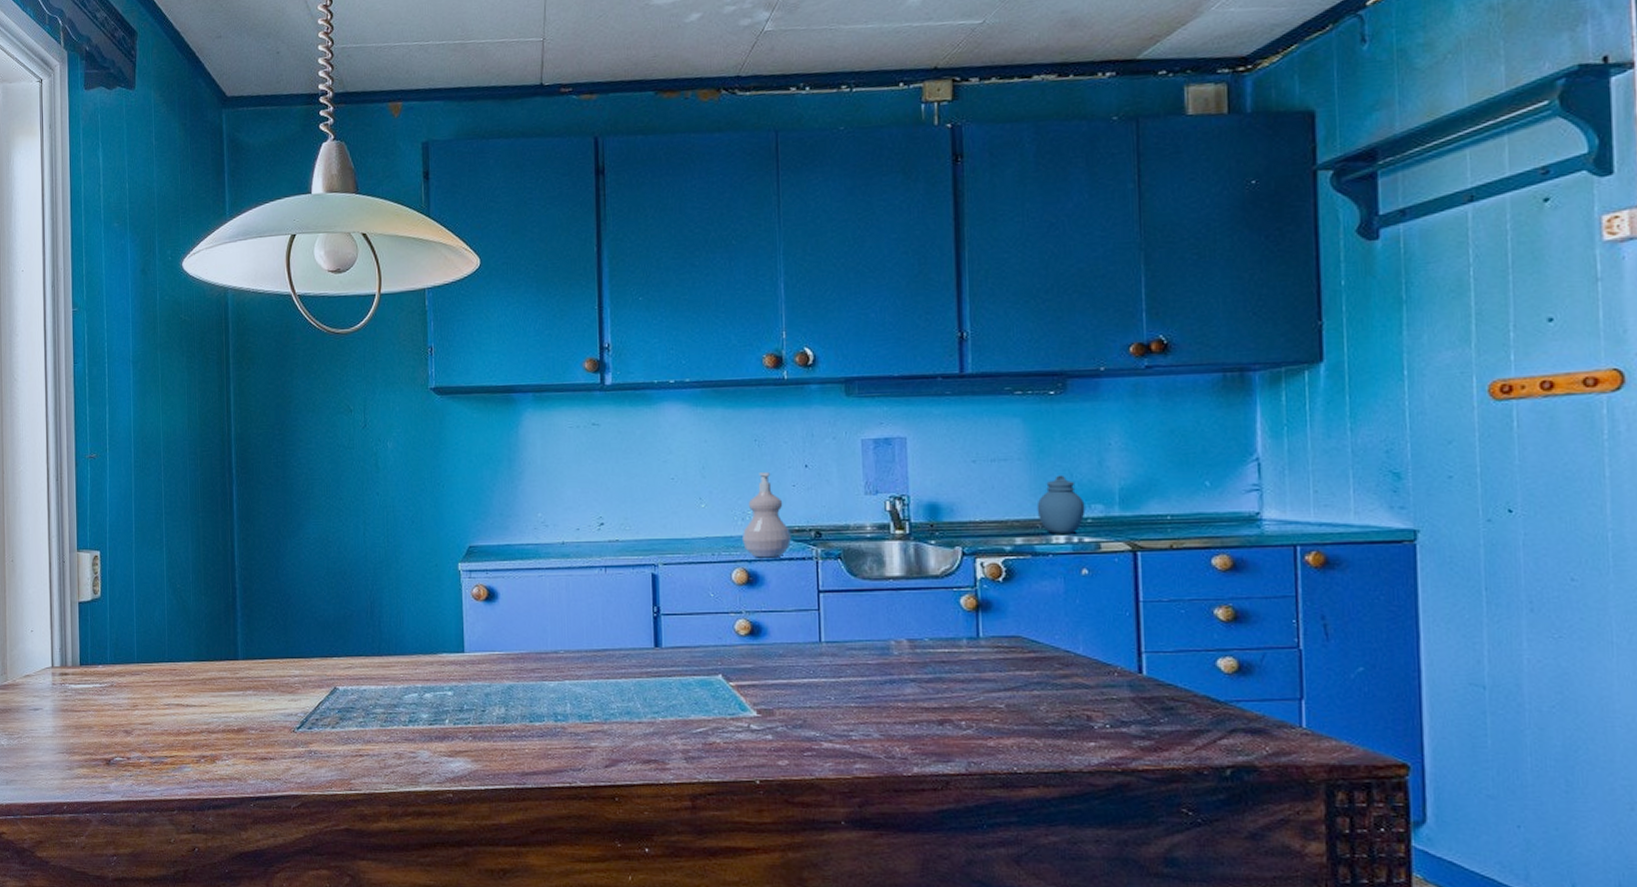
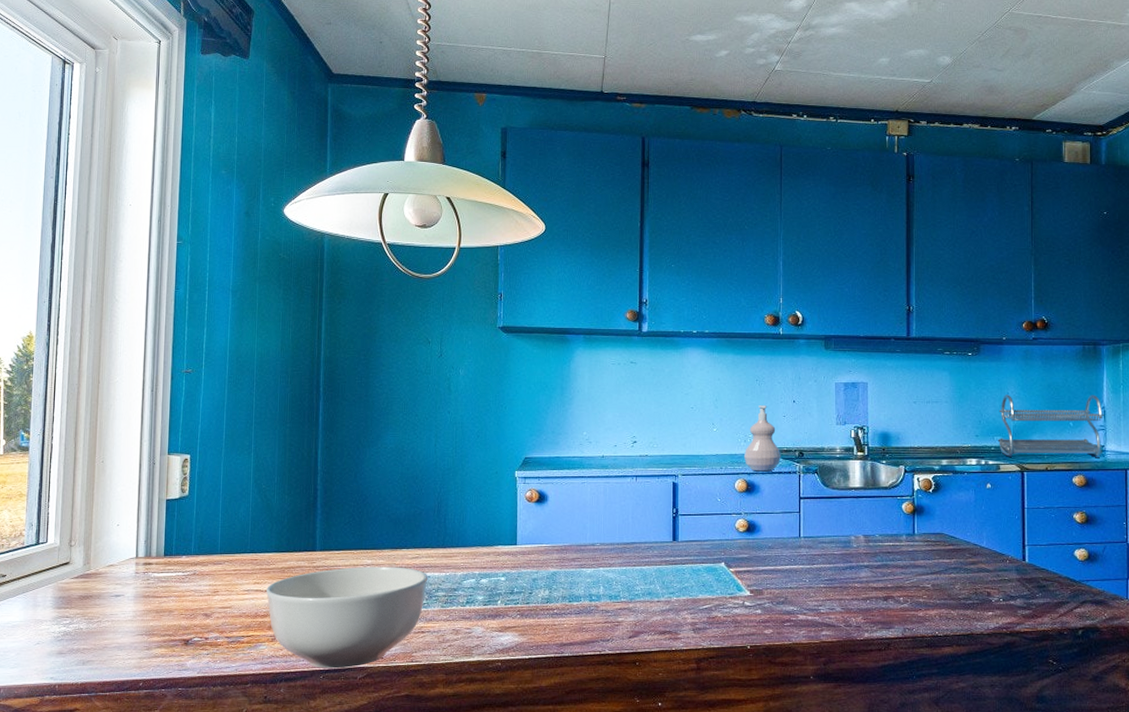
bowl: none [188,677,364,796] -> present [266,566,428,669]
jar: present [1036,475,1086,534] -> none [957,414,990,458]
dish rack: none [1096,441,1258,531] -> present [997,394,1104,458]

